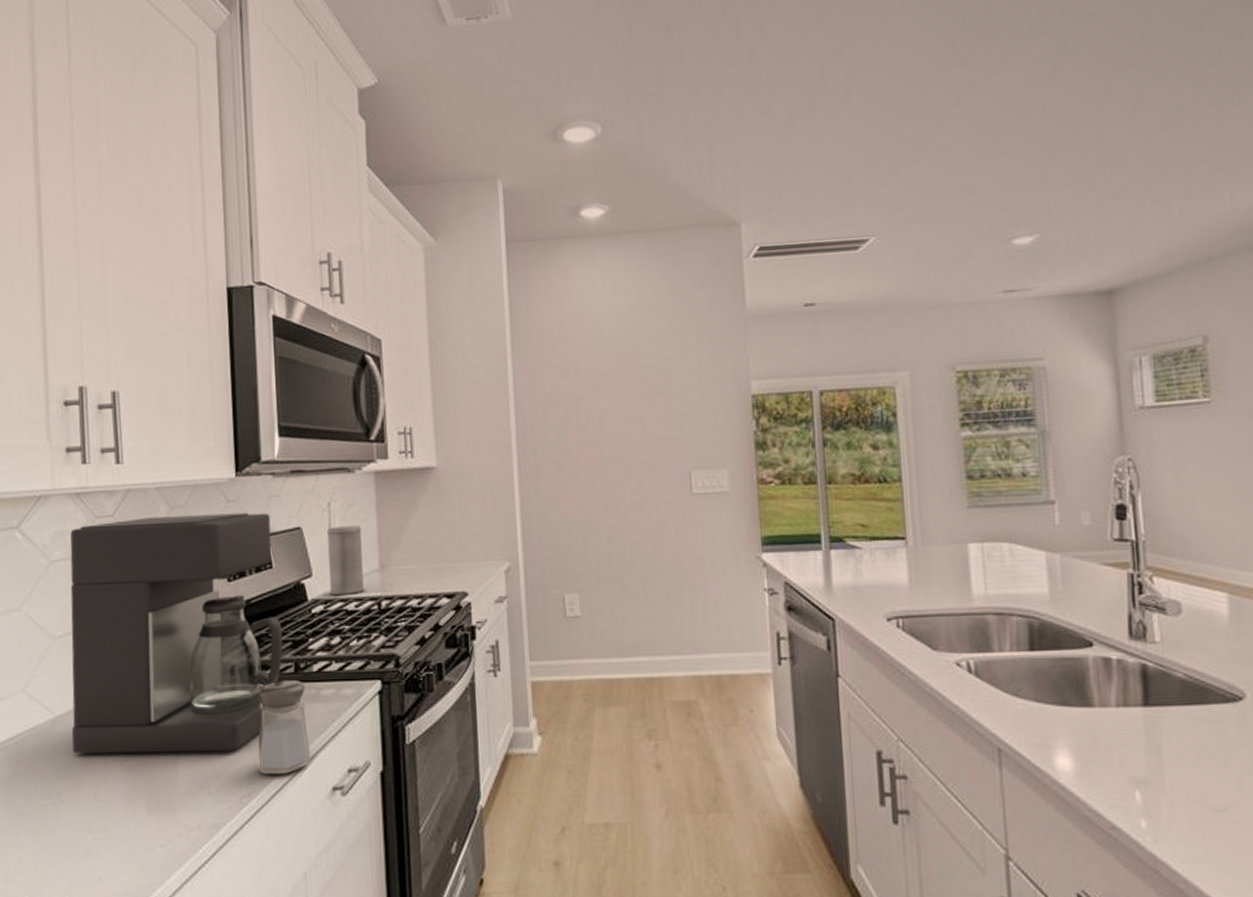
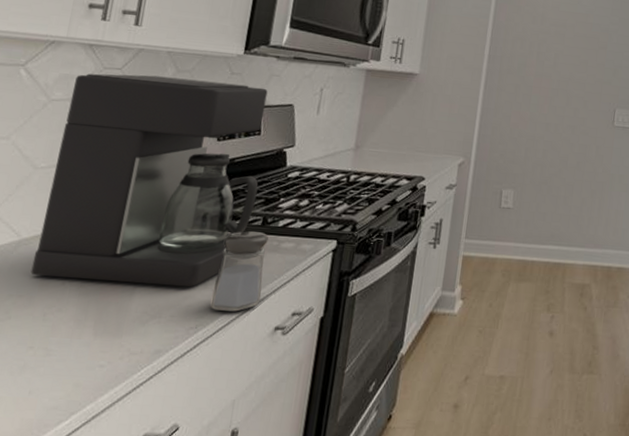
canister: present [326,525,365,596] -> none [307,108,346,167]

